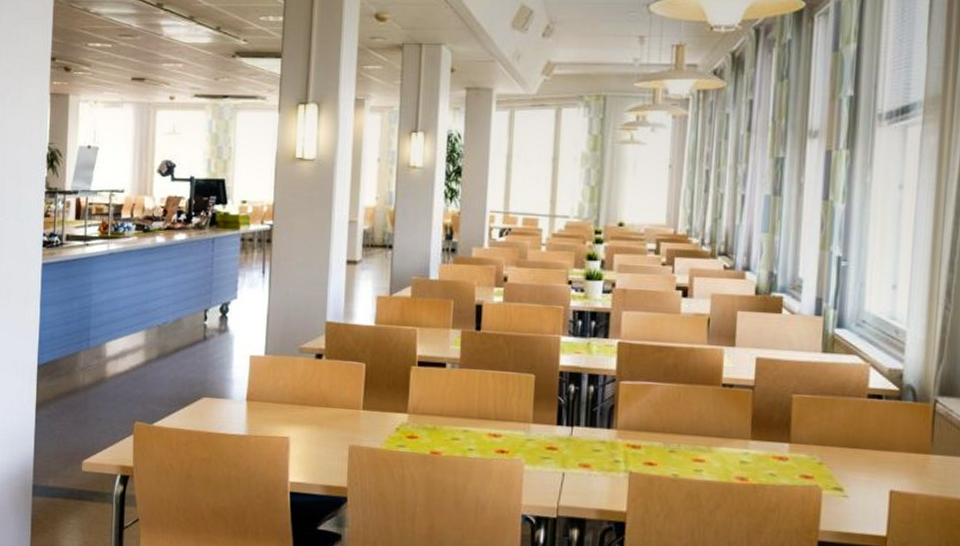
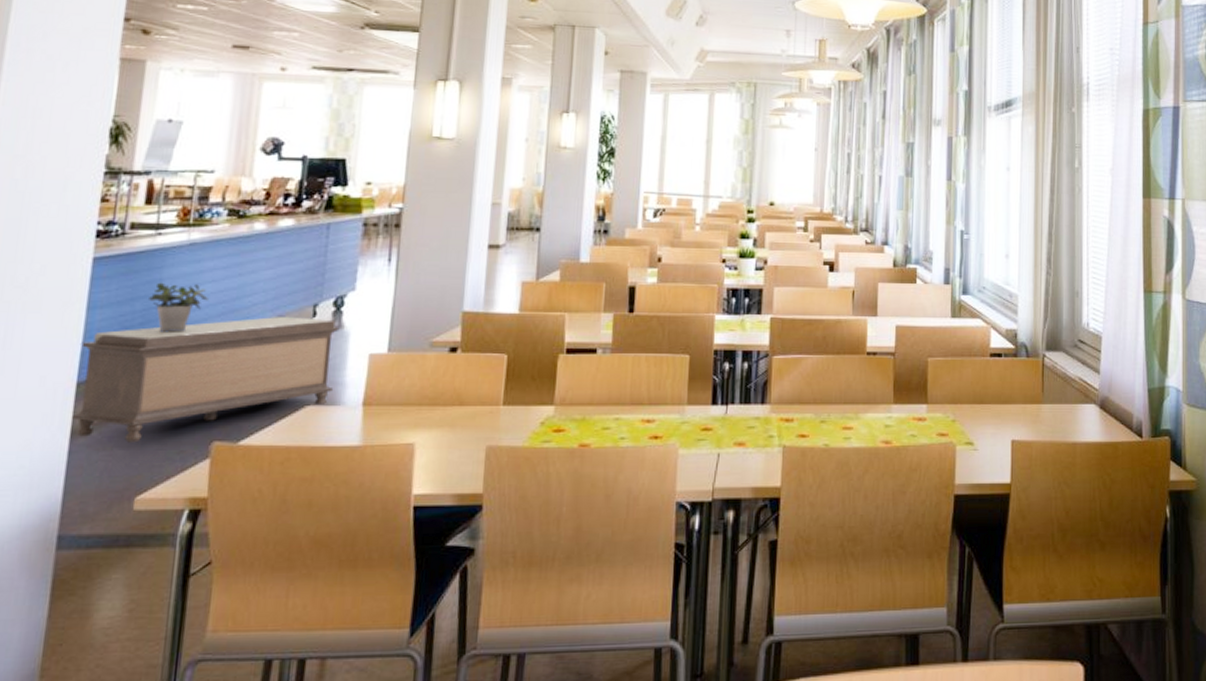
bench: none [36,319,225,417] -> present [72,317,338,443]
potted plant: none [83,285,125,329] -> present [149,282,208,332]

